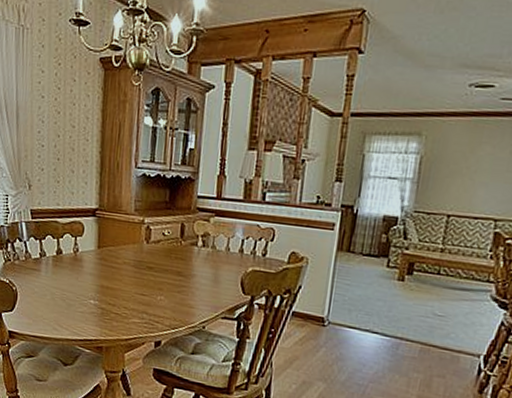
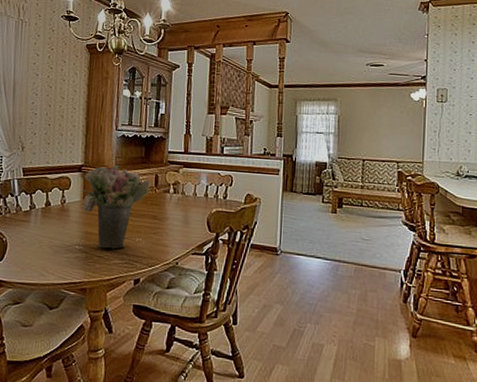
flower bouquet: none [98,209,175,307] -> present [83,164,150,249]

